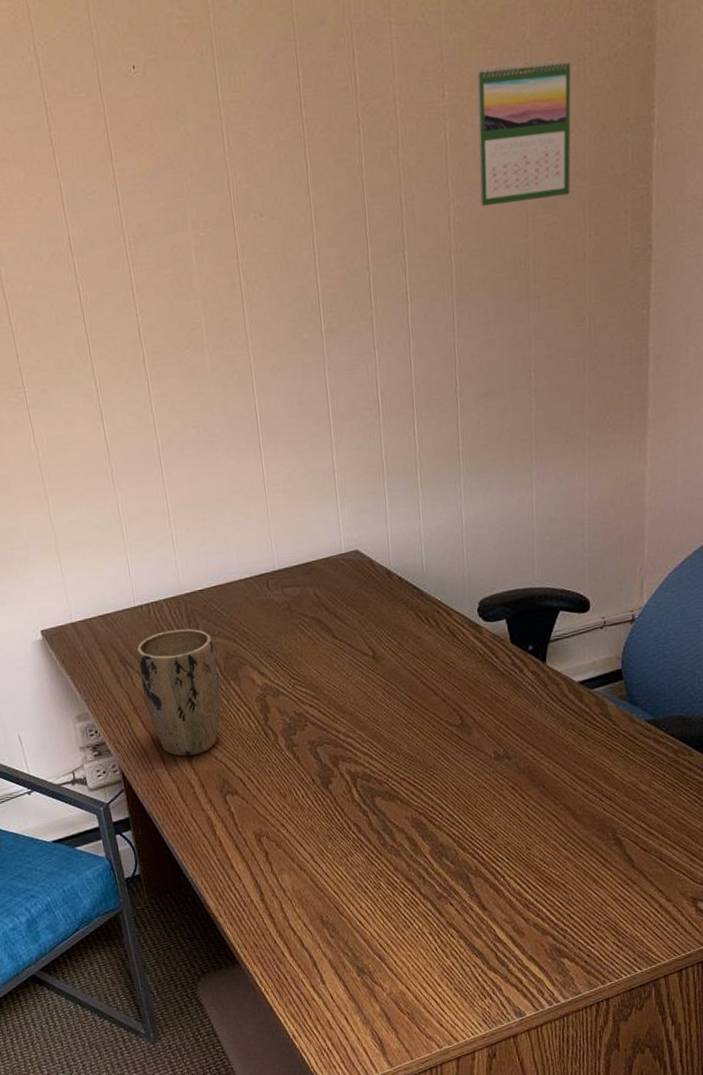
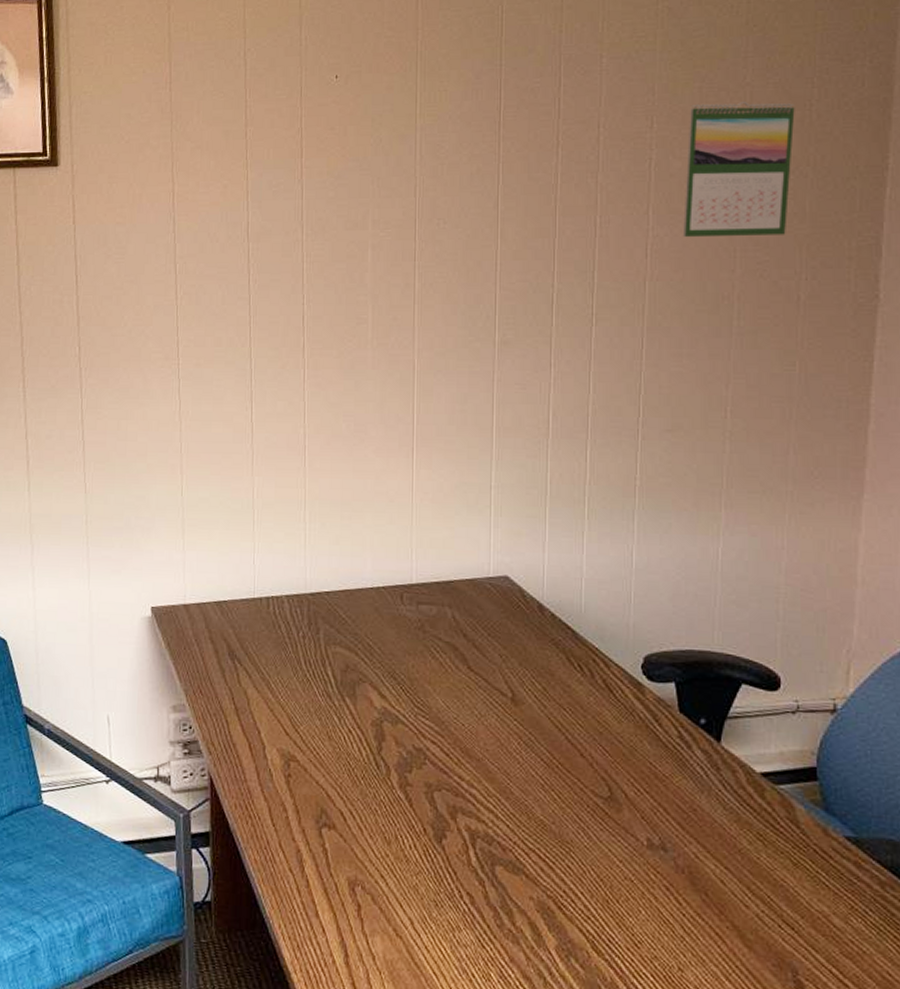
plant pot: present [136,628,221,757] -> none [247,630,334,775]

